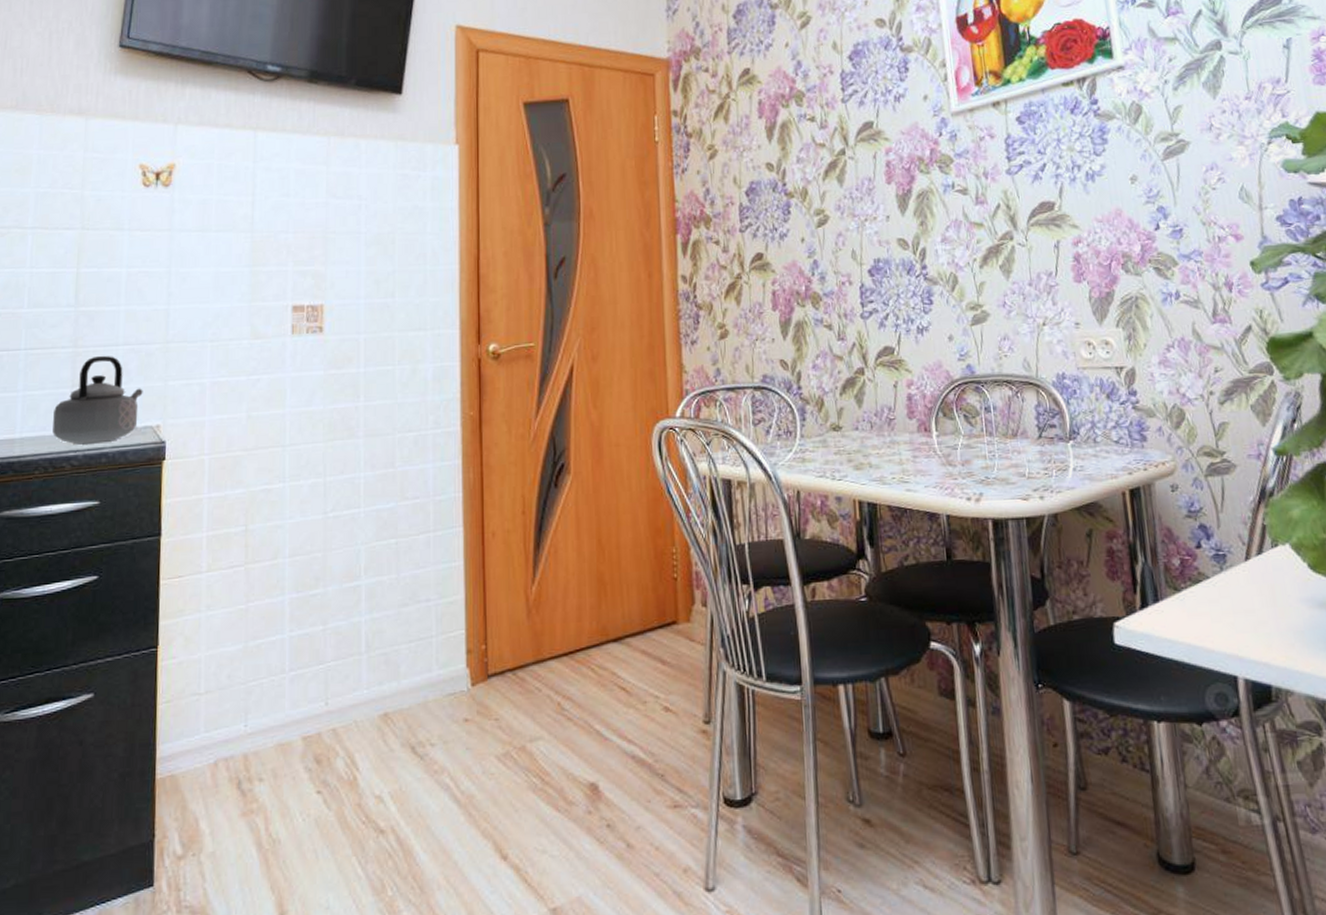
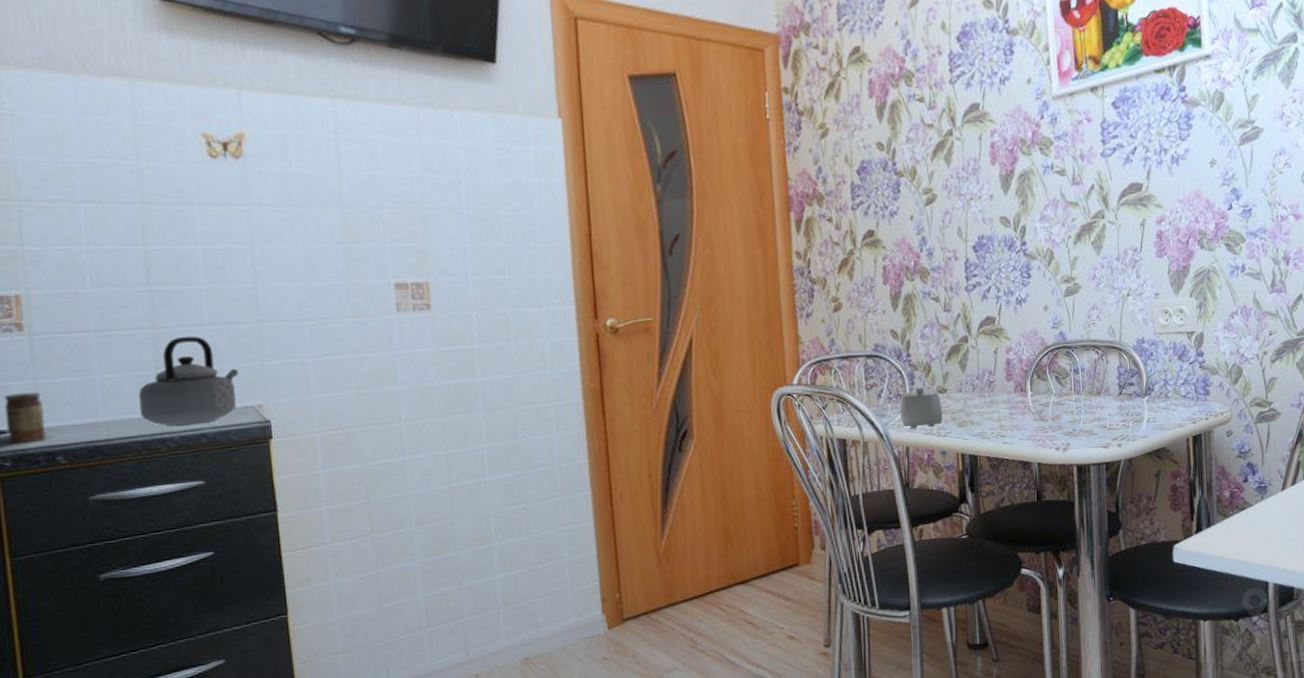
sugar bowl: none [790,423,838,472] -> present [900,387,943,430]

